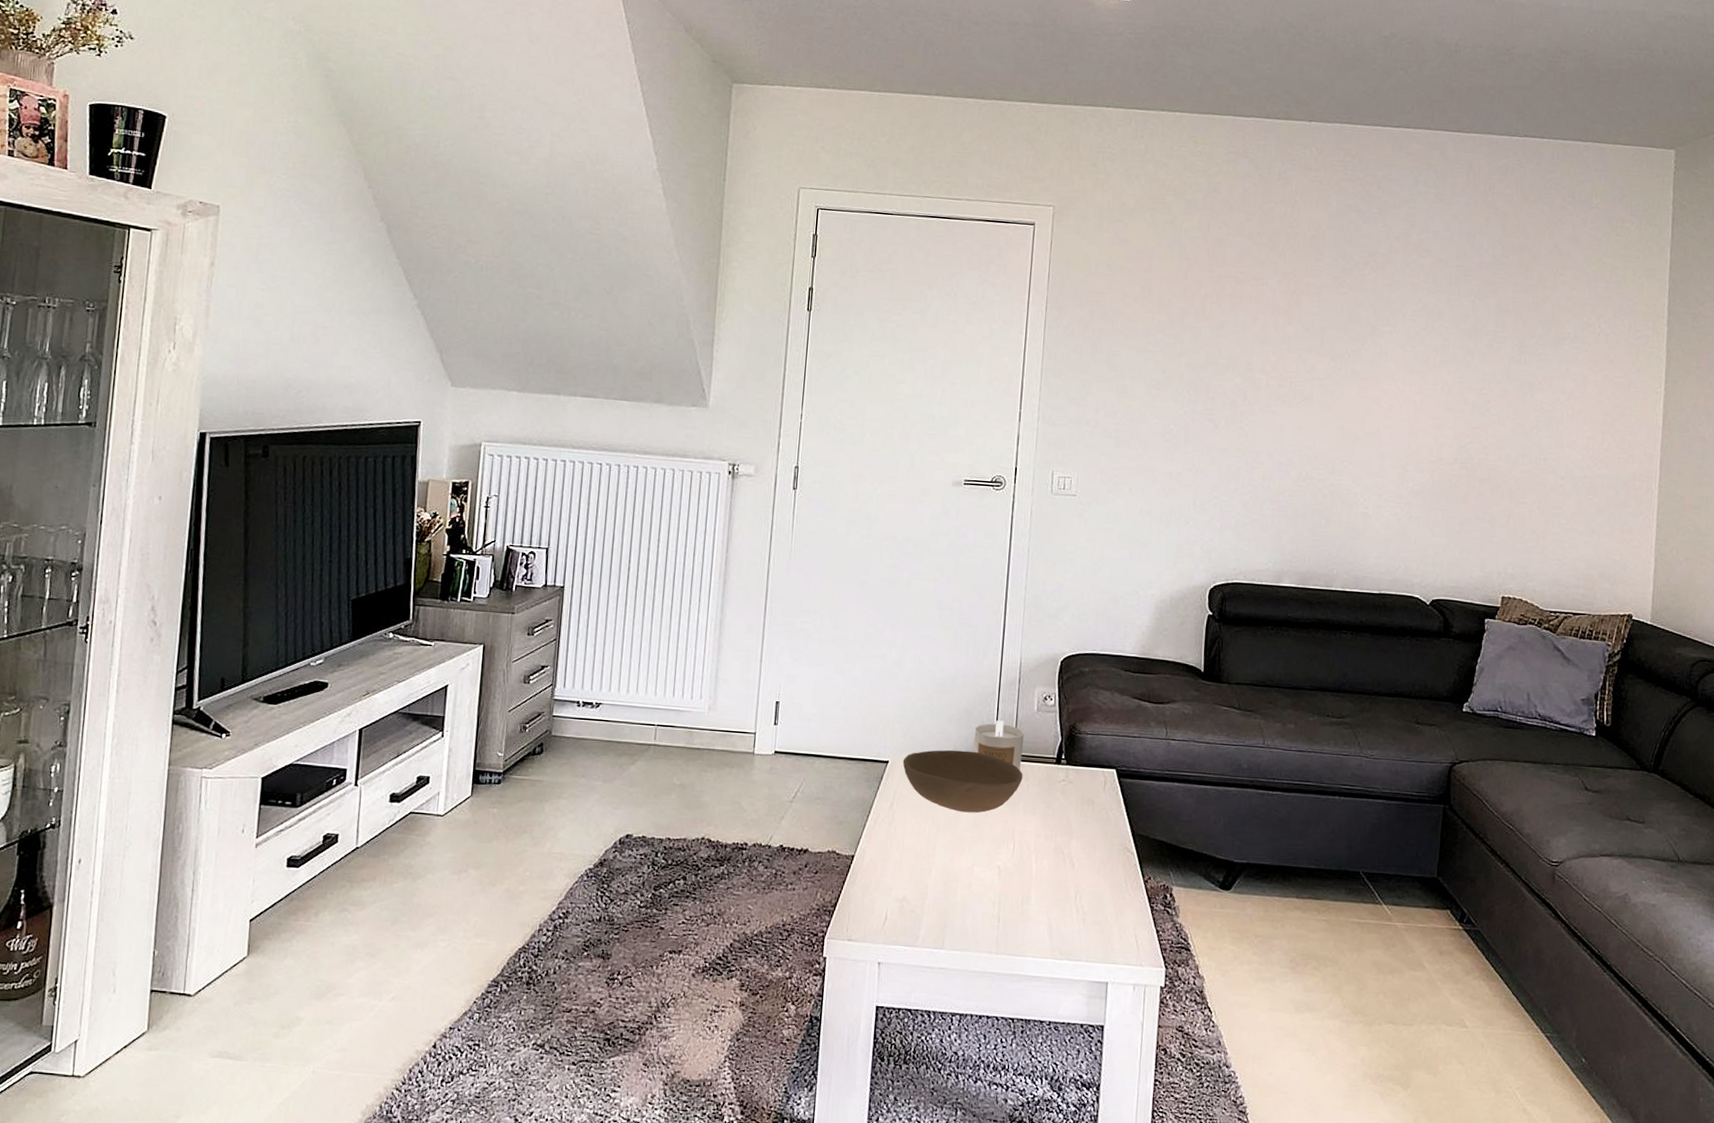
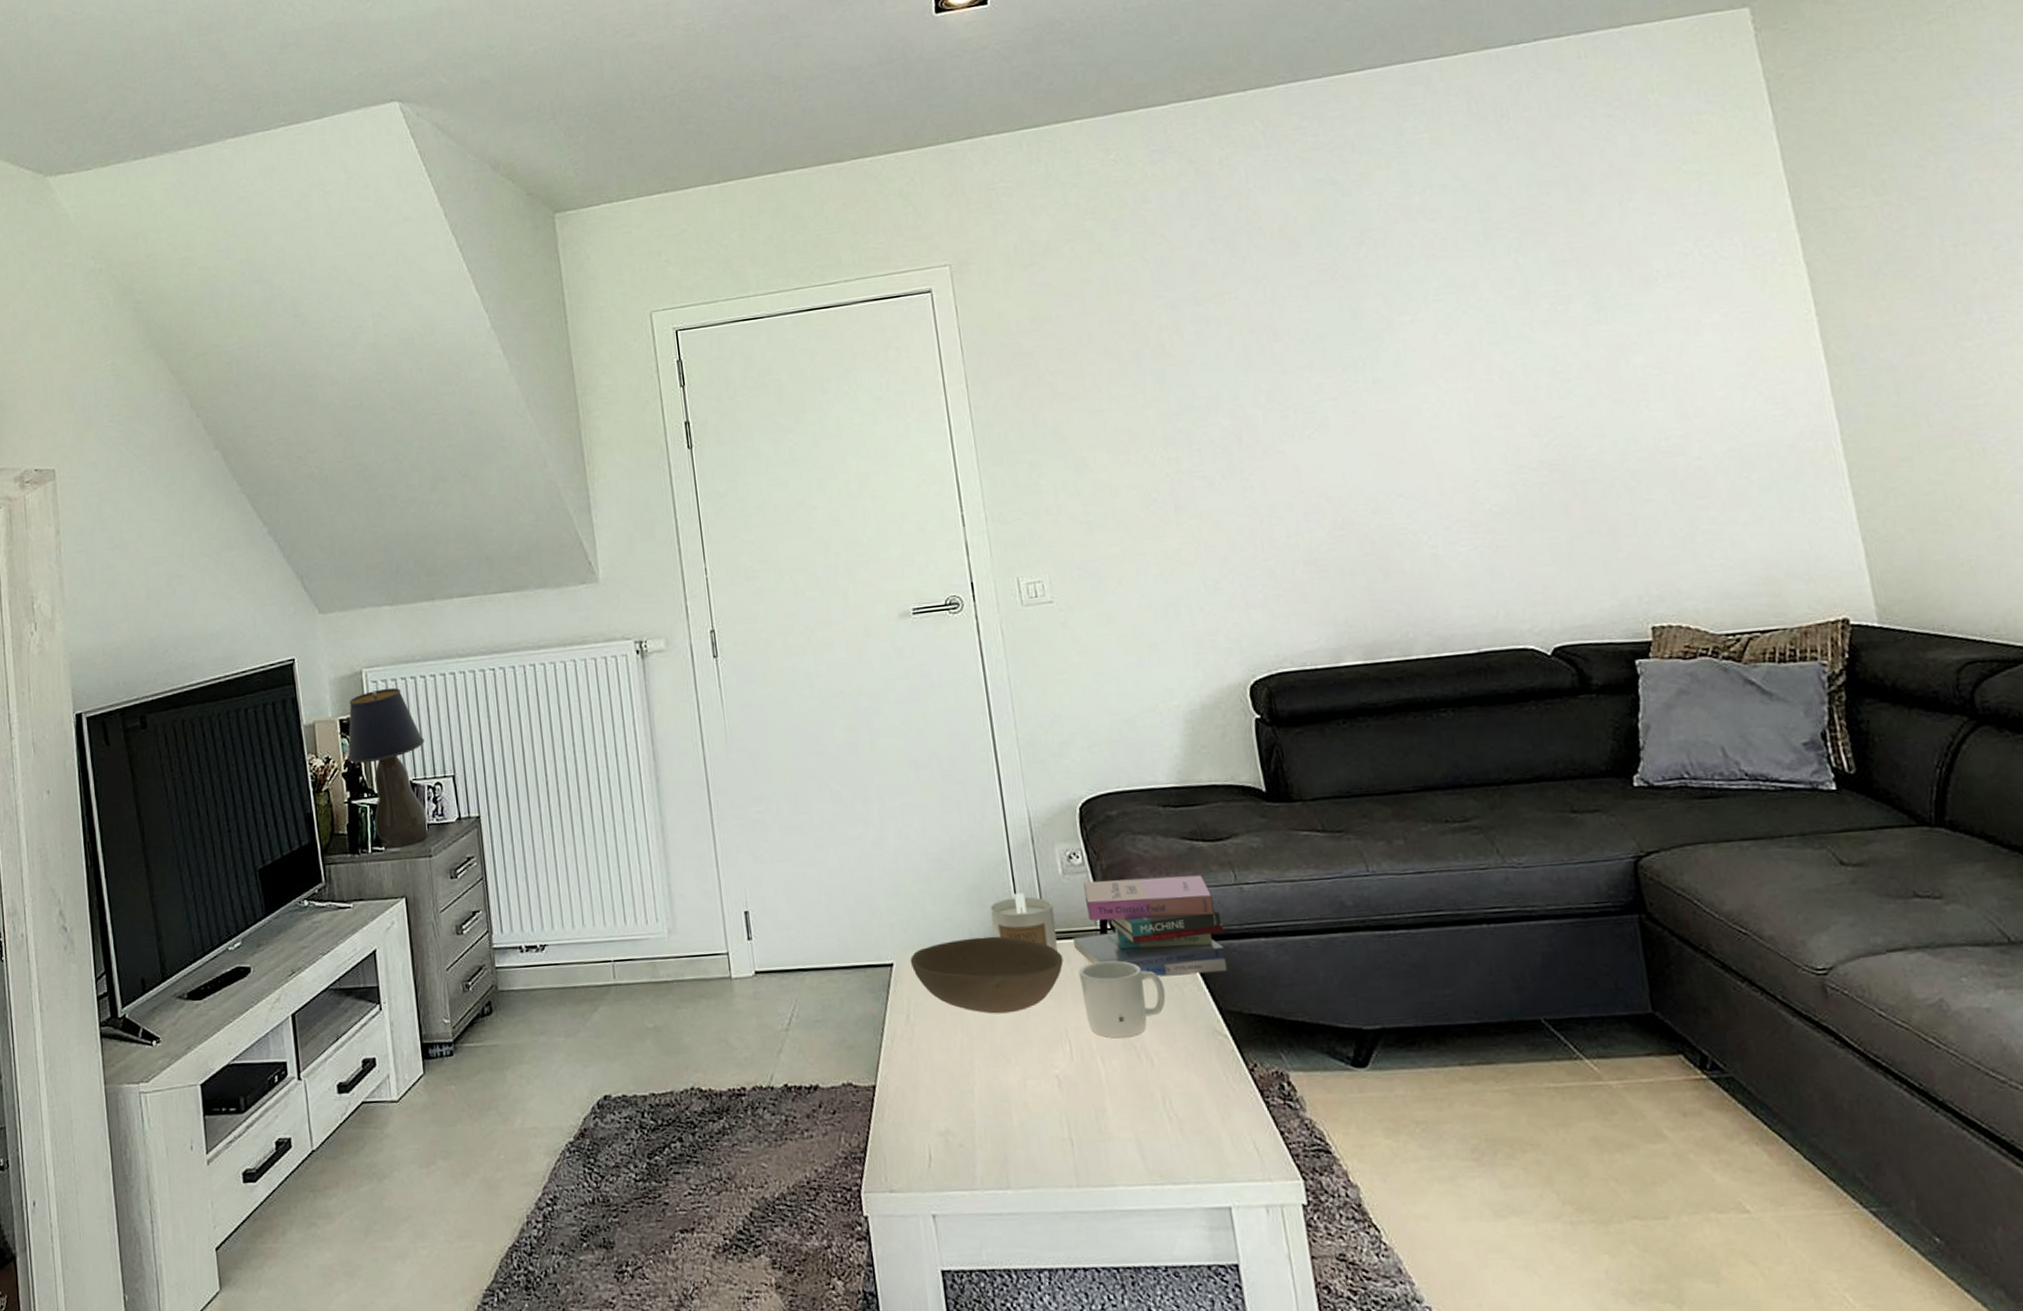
table lamp: none [453,462,527,602] -> present [347,687,428,850]
mug: none [1031,783,1095,846] -> present [1078,960,1166,1040]
books: none [1033,719,1150,805] -> present [1072,875,1227,977]

